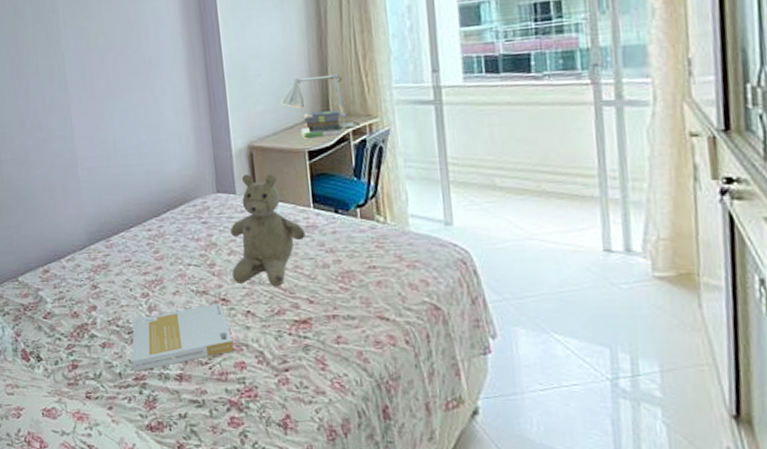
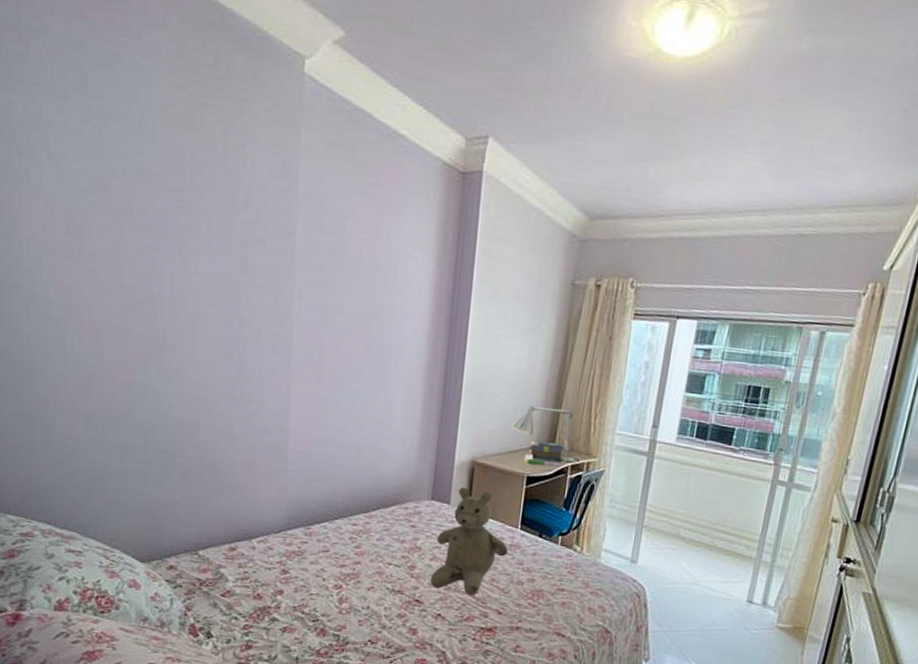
book: present [132,303,234,372] -> none [311,603,419,658]

